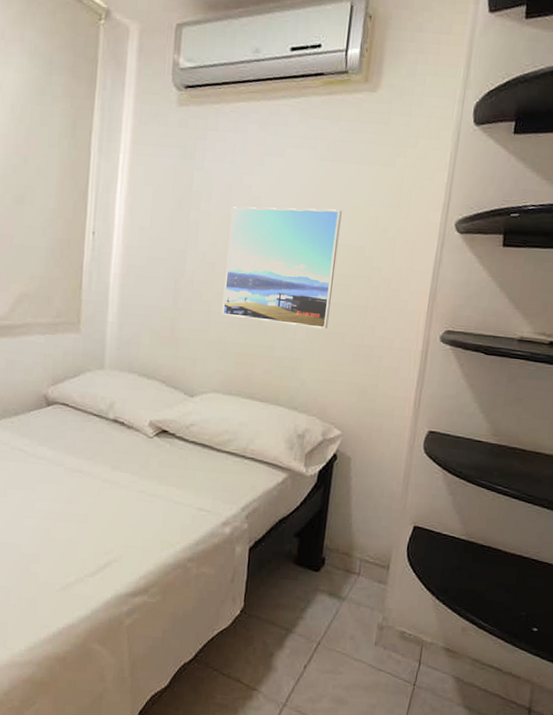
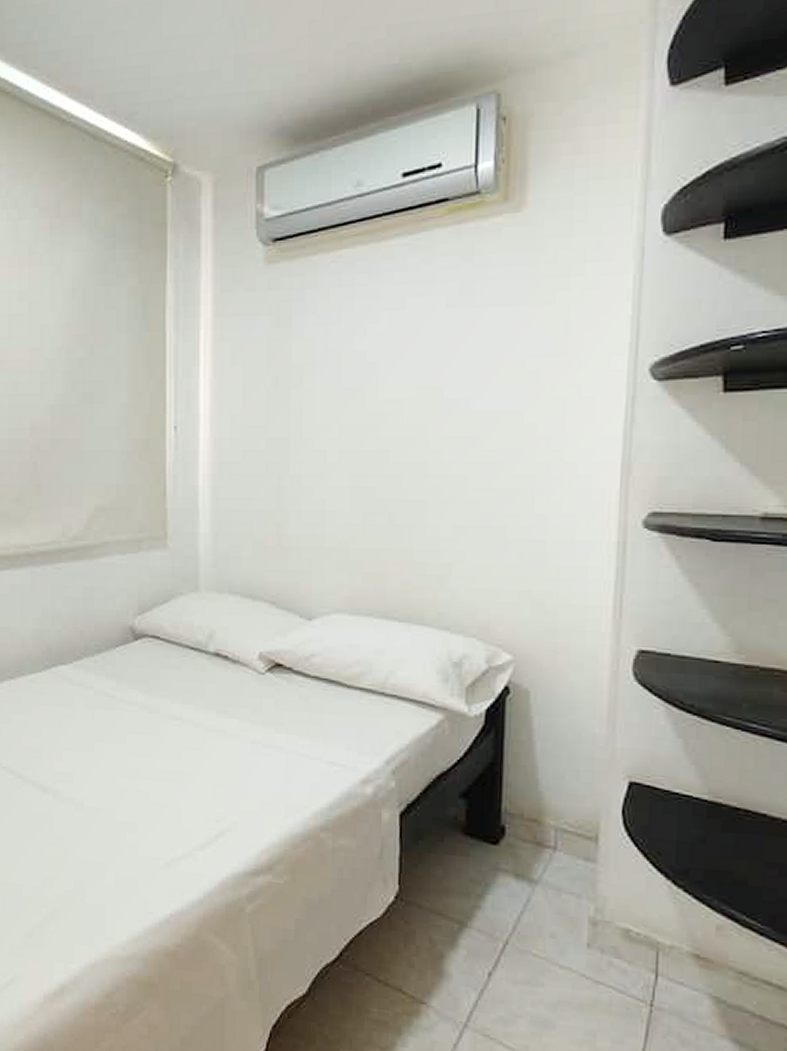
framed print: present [221,207,342,329] -> none [340,367,488,522]

